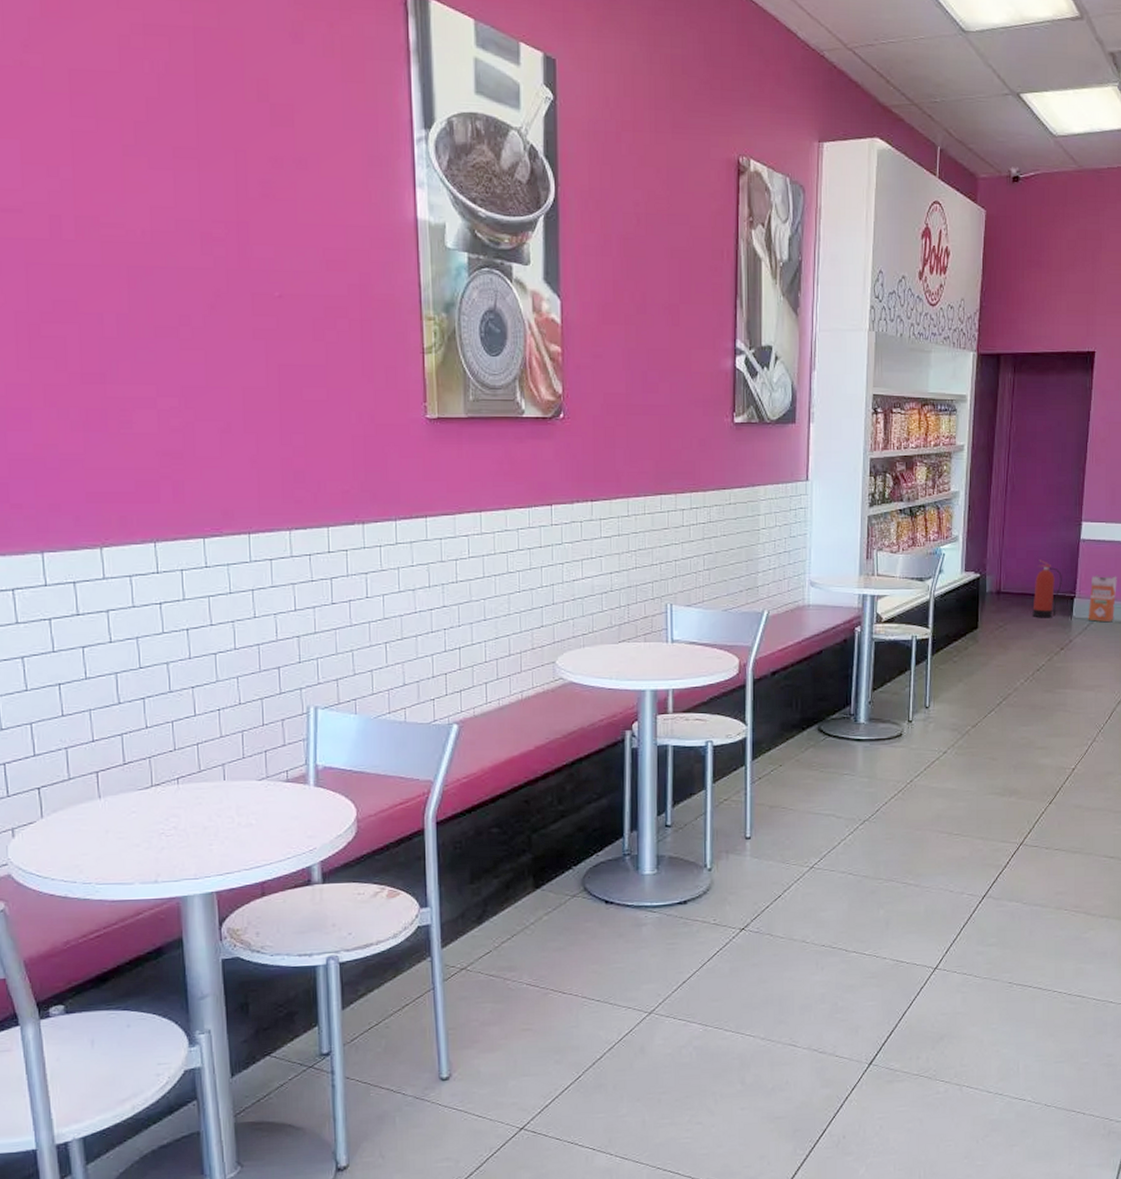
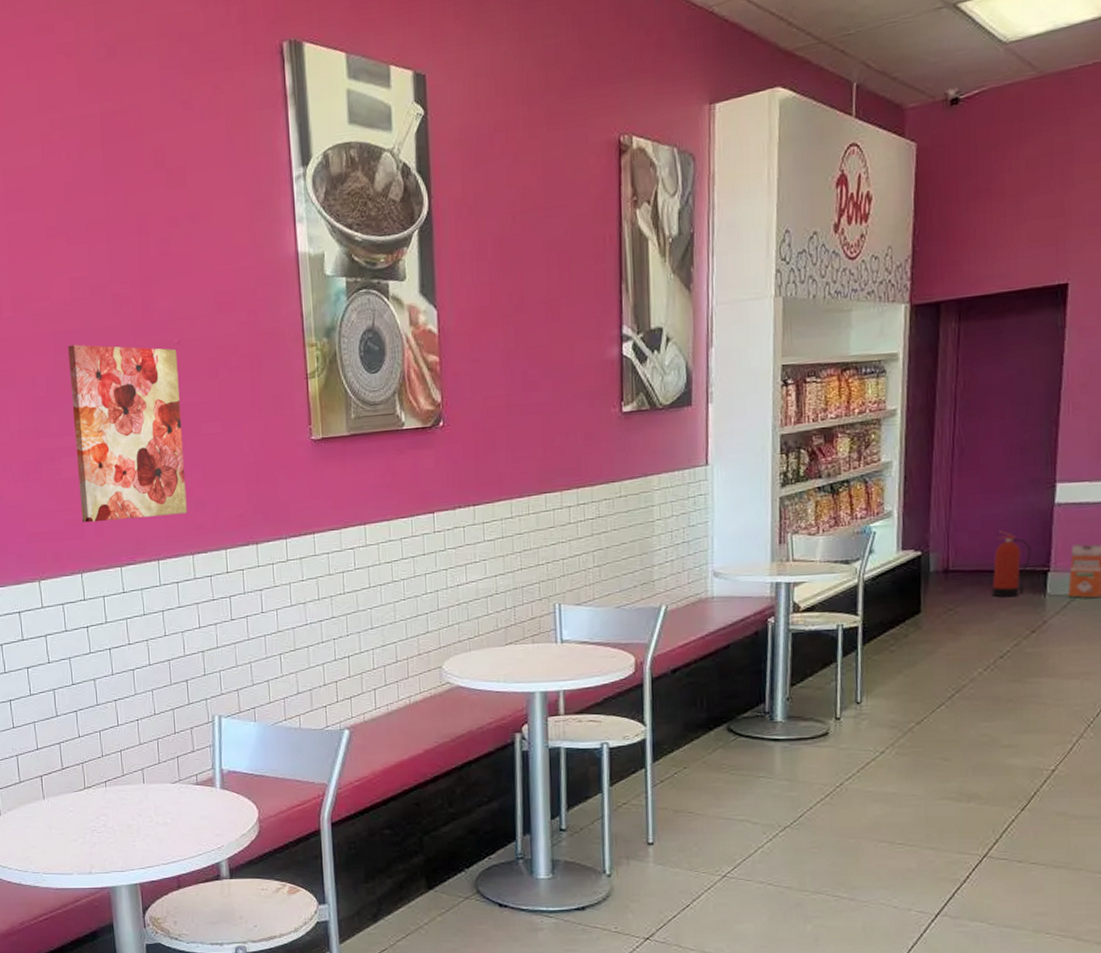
wall art: none [144,282,285,486] -> present [67,344,187,523]

